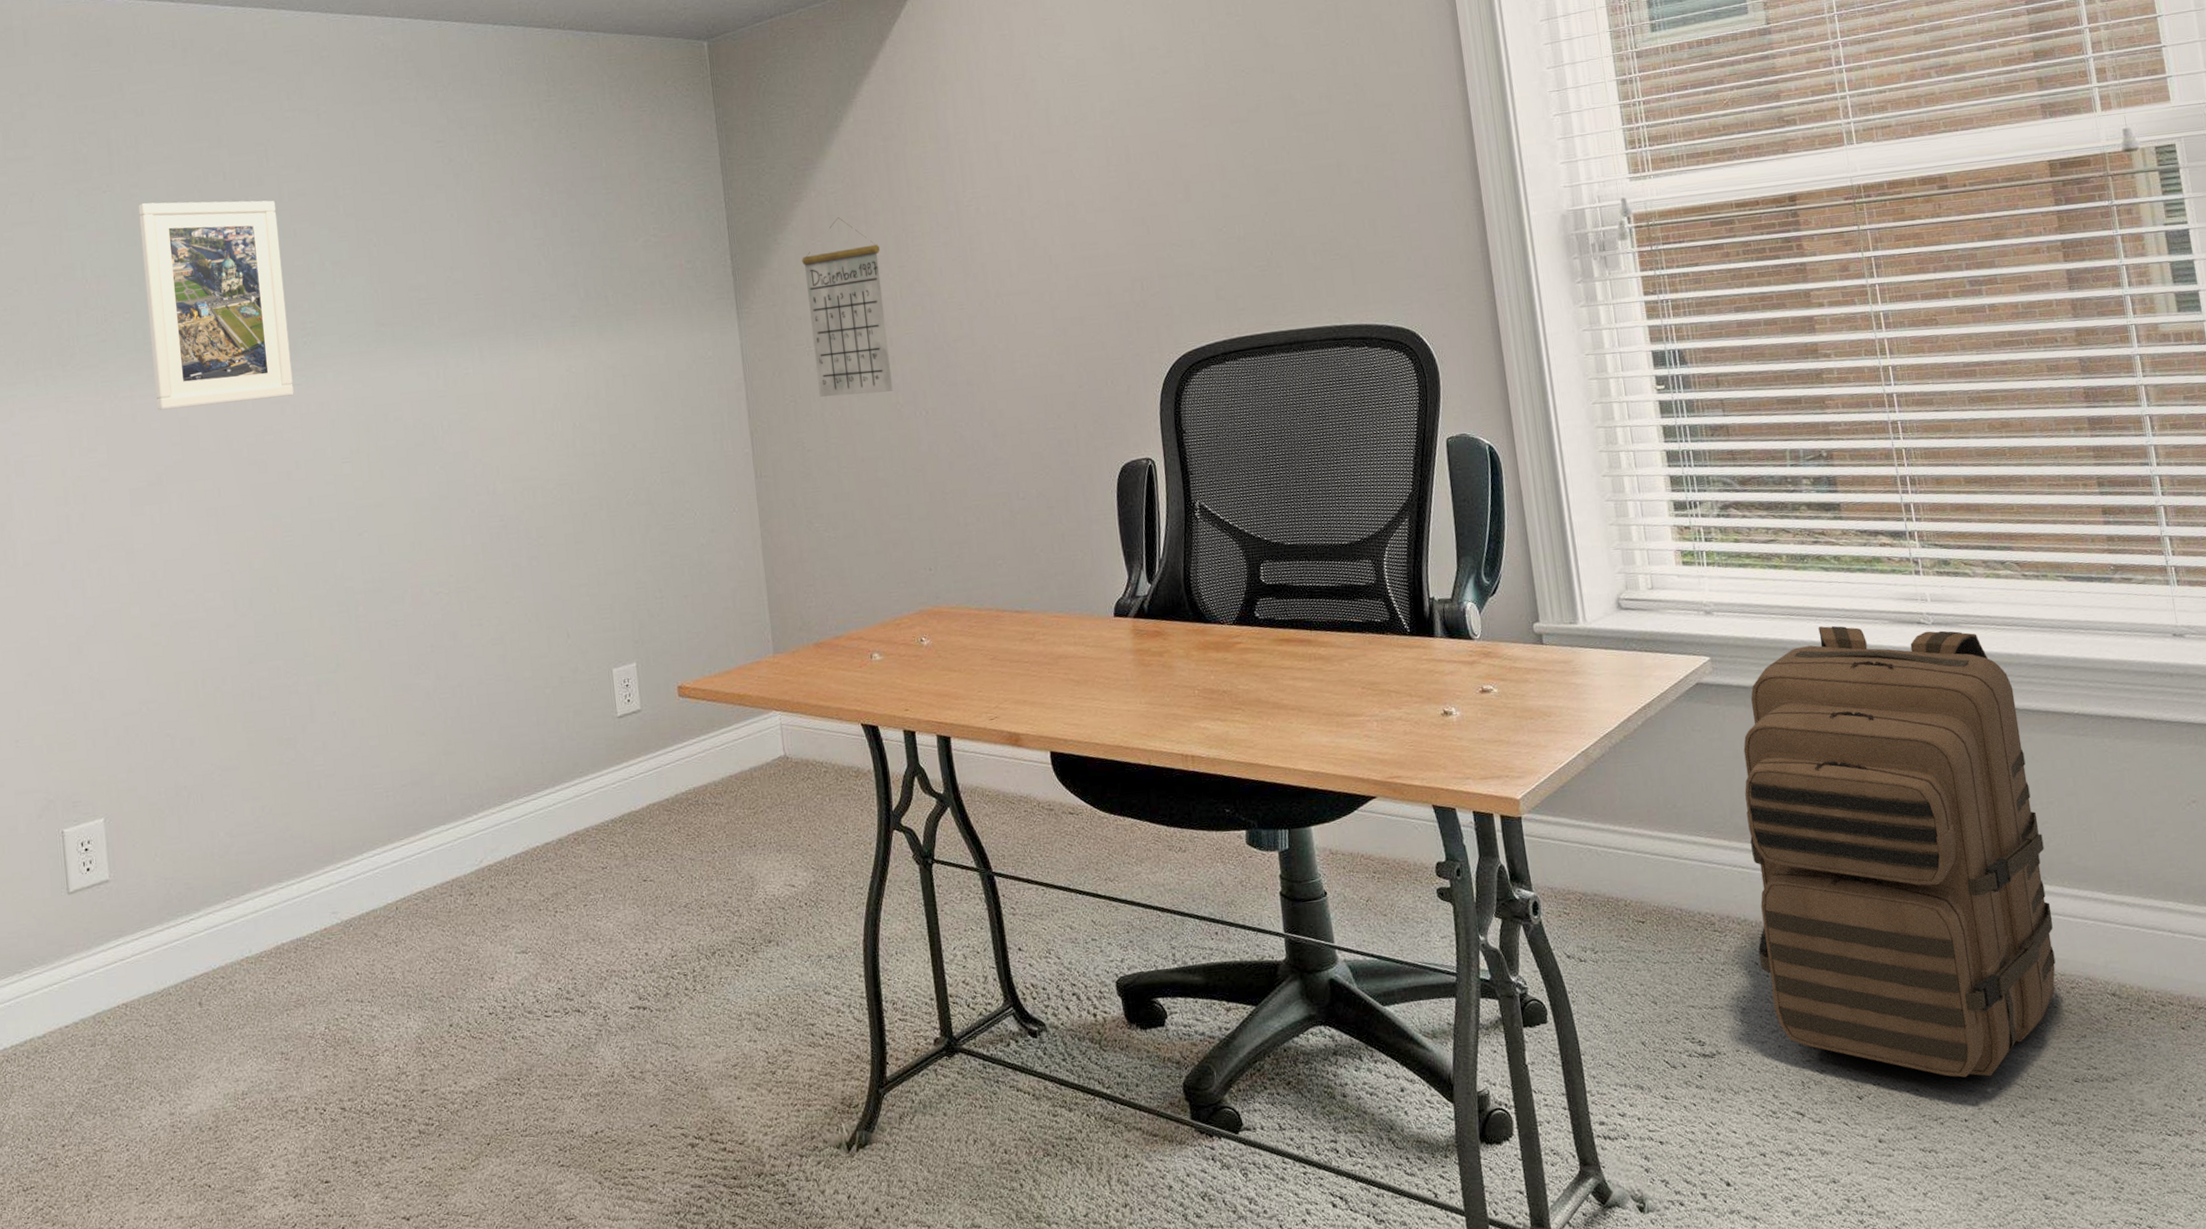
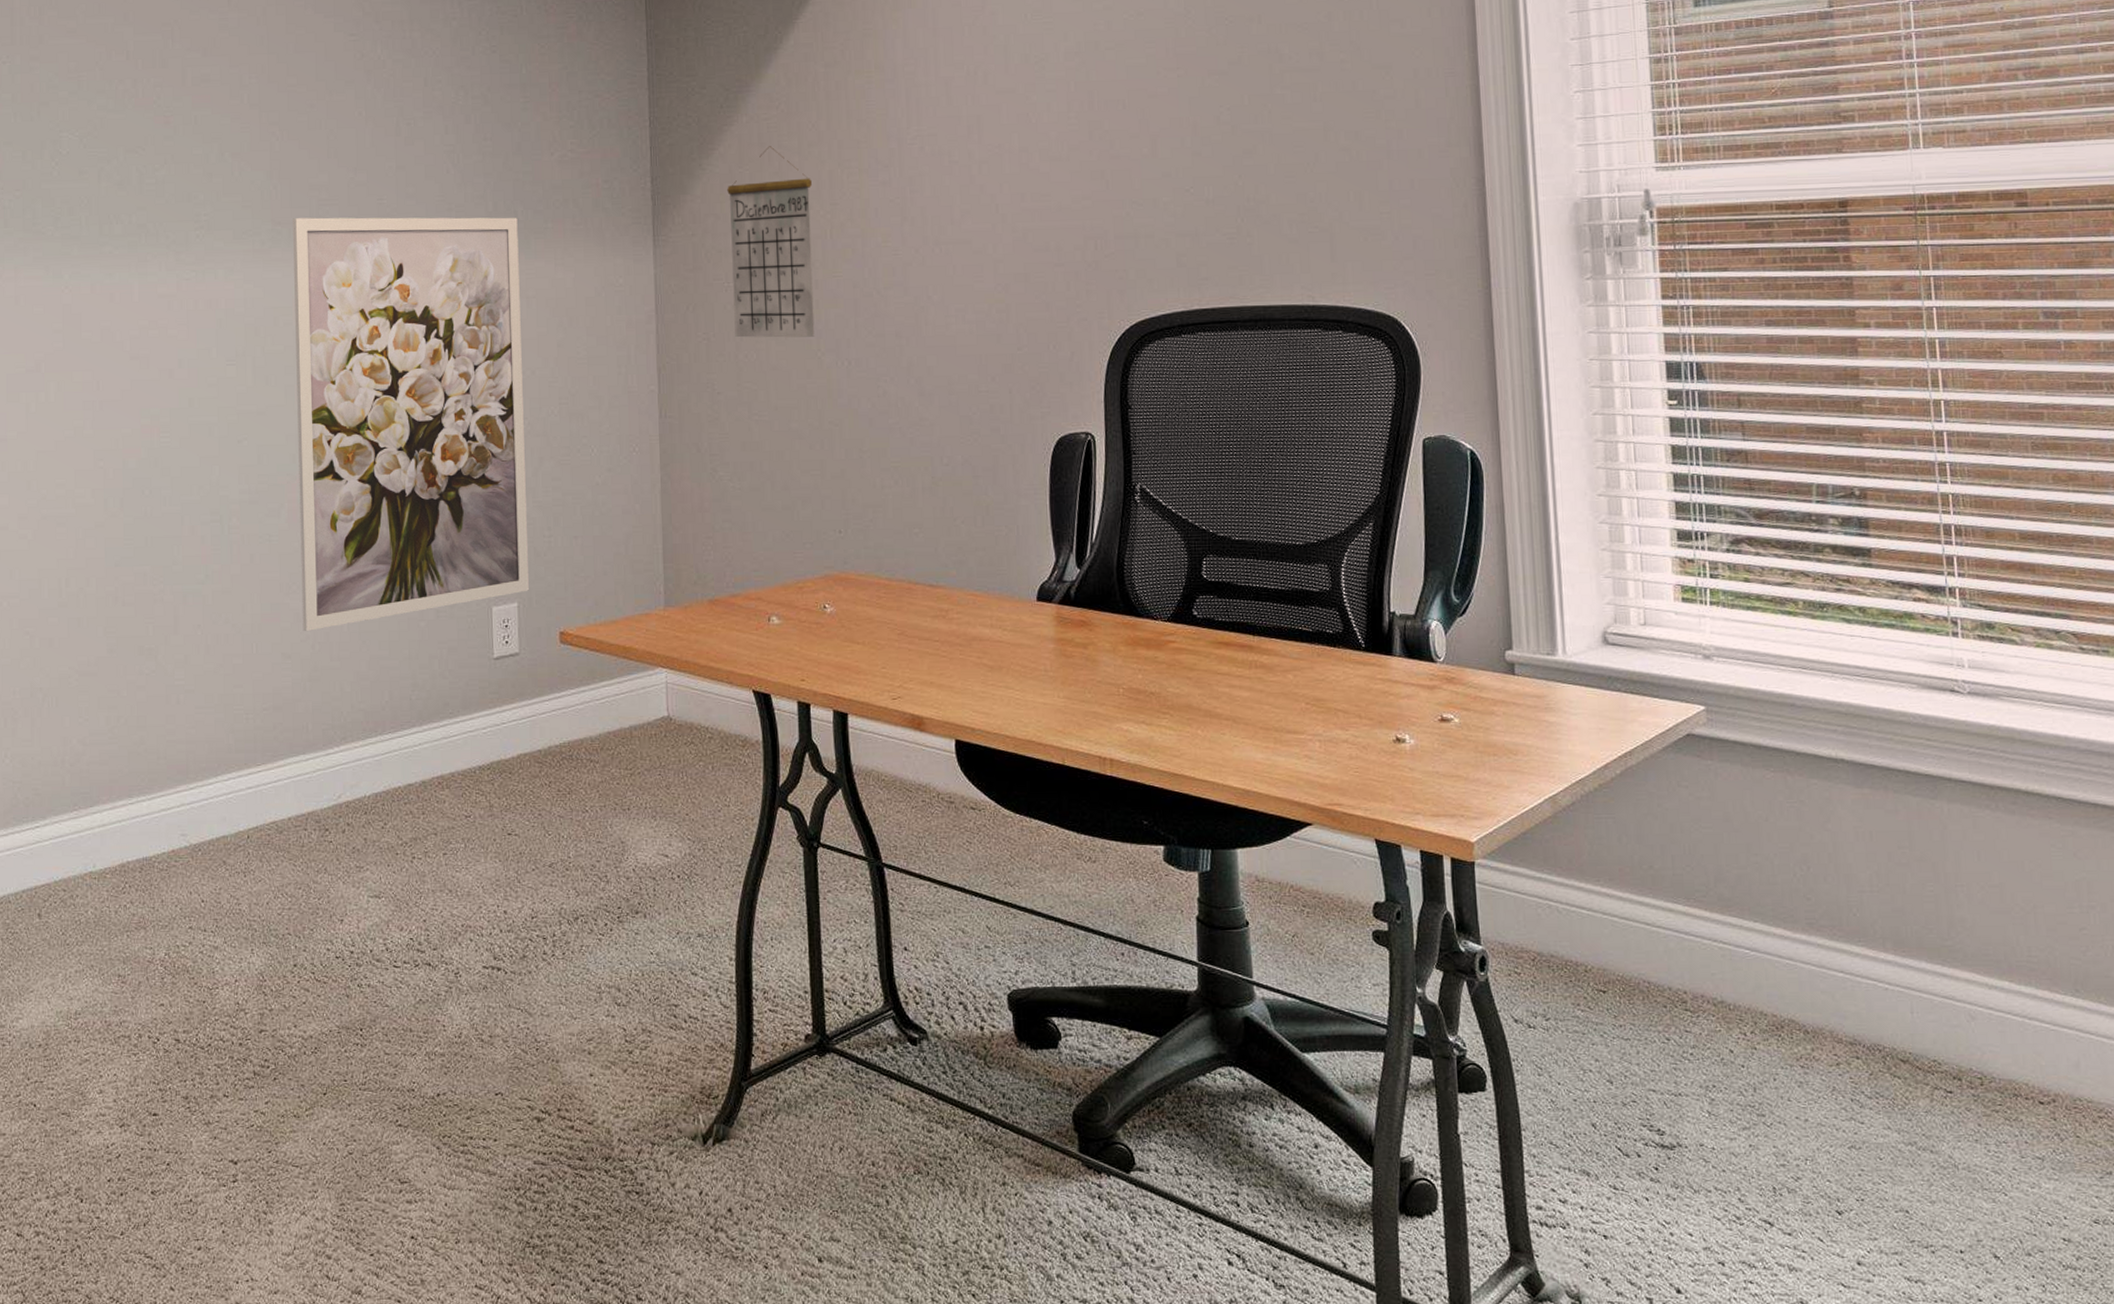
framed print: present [138,200,294,411] -> none [37,77,182,295]
wall art: none [395,302,647,709] -> present [293,217,530,632]
backpack: present [1743,625,2056,1078] -> none [1733,684,2083,1206]

